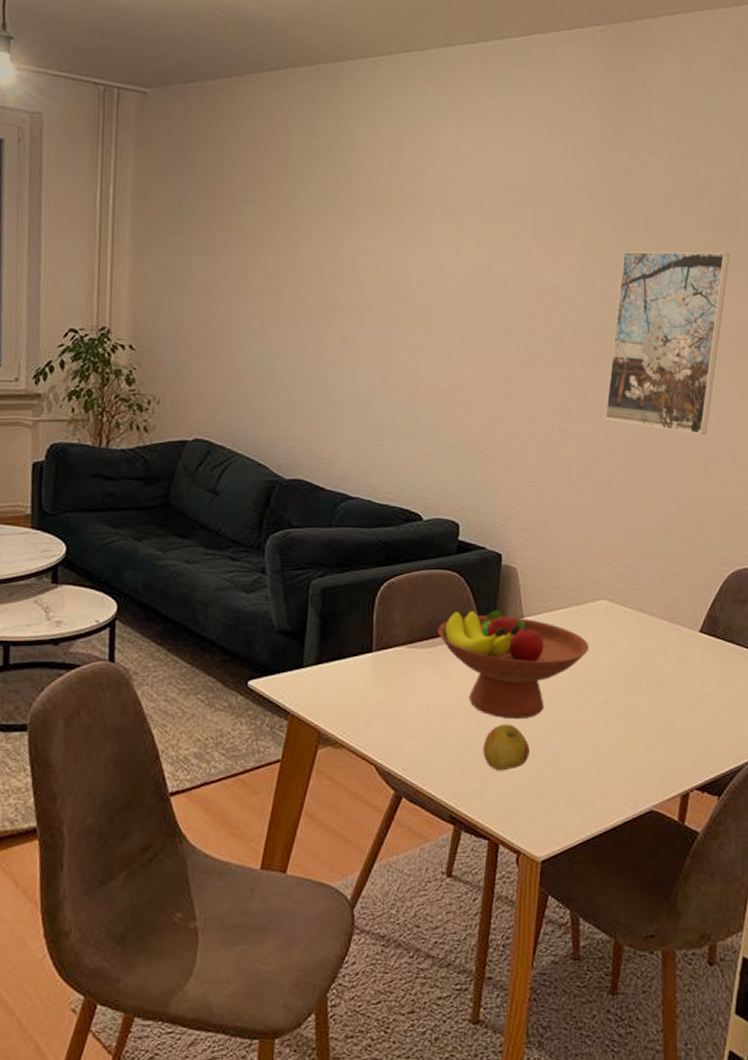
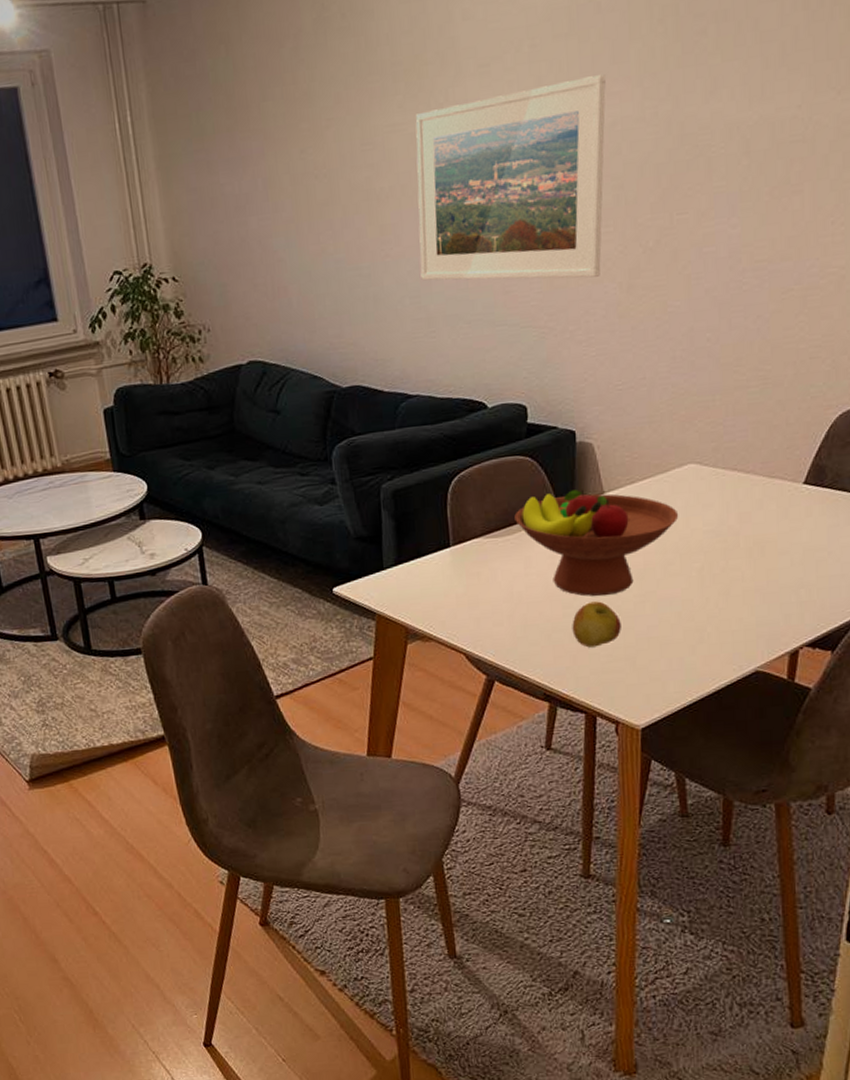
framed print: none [373,243,552,416] -> present [415,74,606,281]
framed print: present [604,251,730,434] -> none [680,37,826,268]

